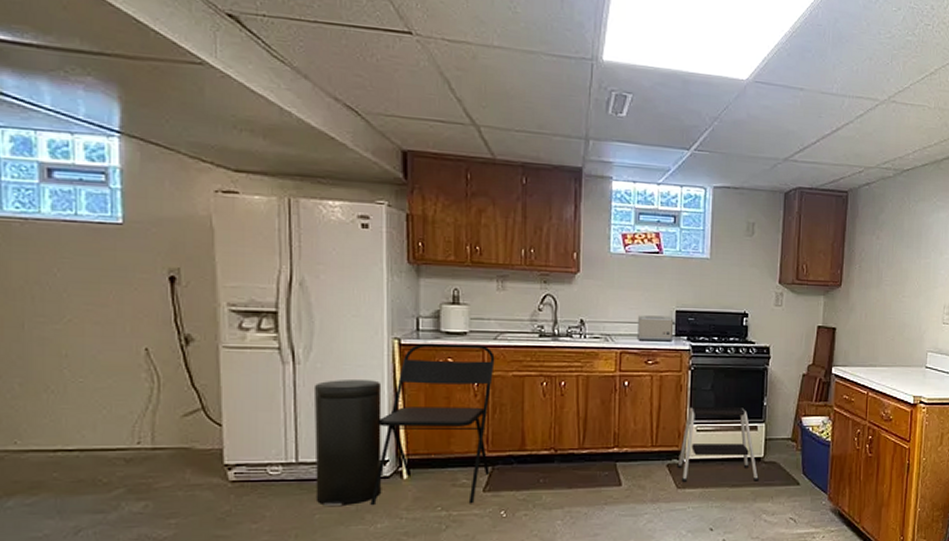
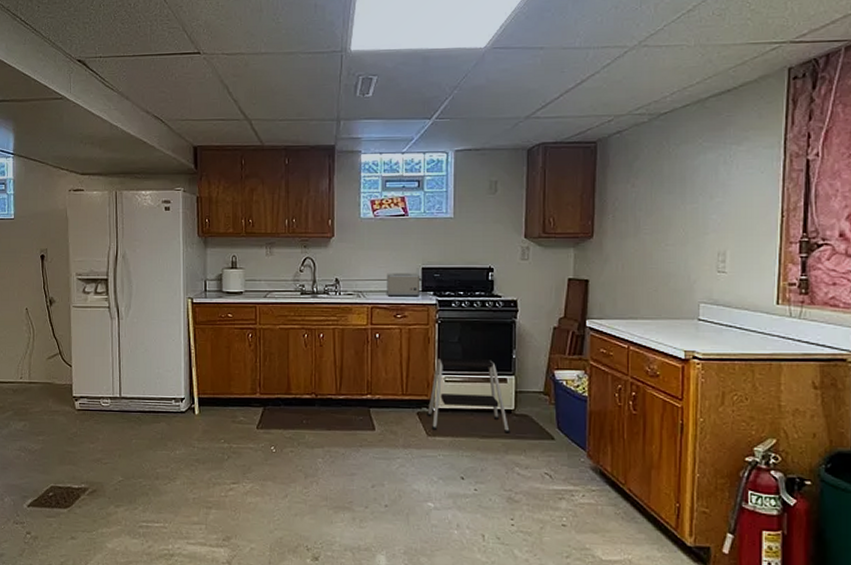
pedal bin: present [313,380,382,507] -> none [131,332,180,435]
folding chair: present [370,343,495,506] -> none [171,301,265,439]

